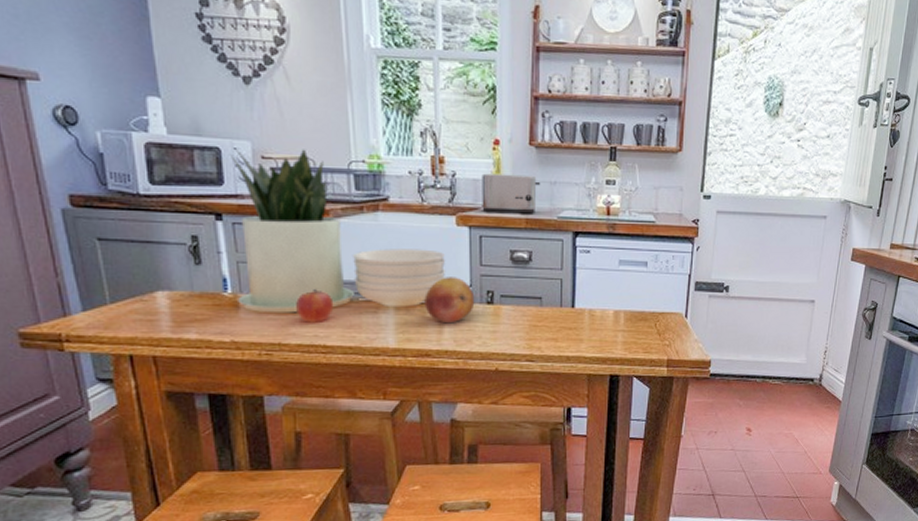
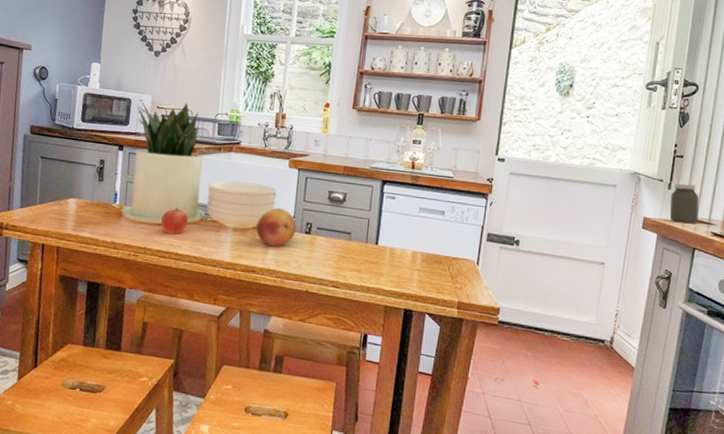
toaster: present [482,173,541,214] -> none [310,128,359,163]
jar: none [877,209,906,251] -> present [669,183,699,224]

